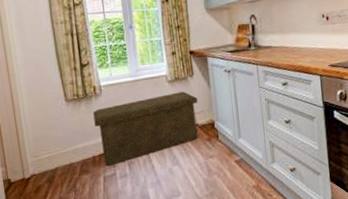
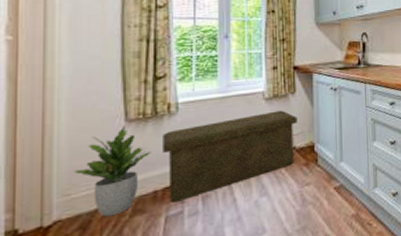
potted plant: none [37,104,87,174] -> present [73,125,151,217]

